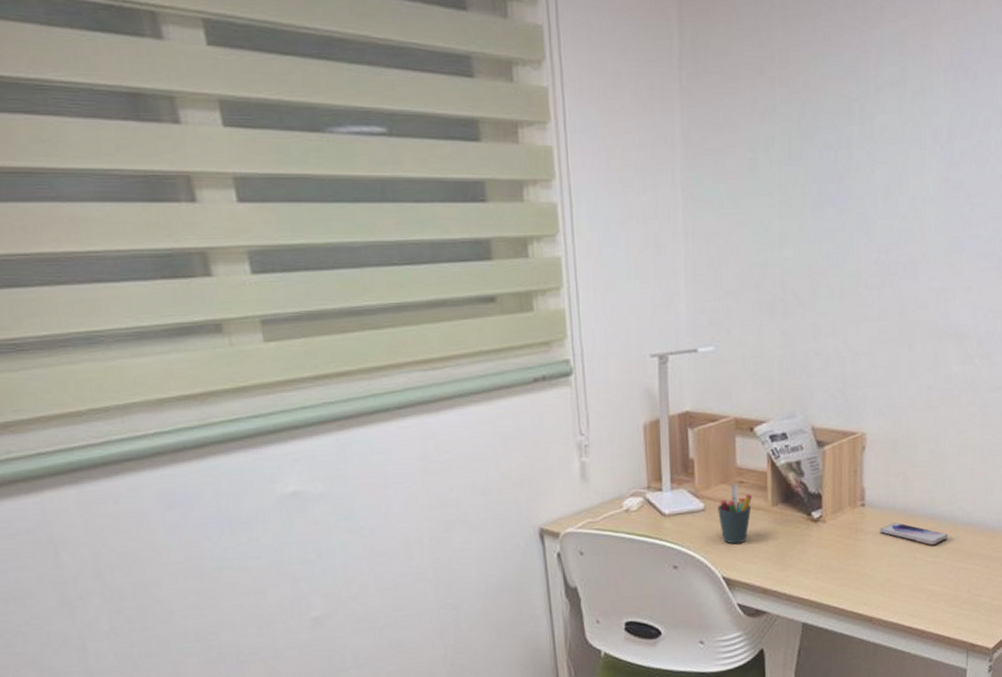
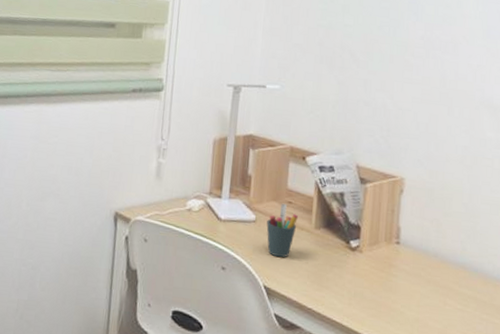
smartphone: present [880,522,949,546] -> none [412,265,479,294]

